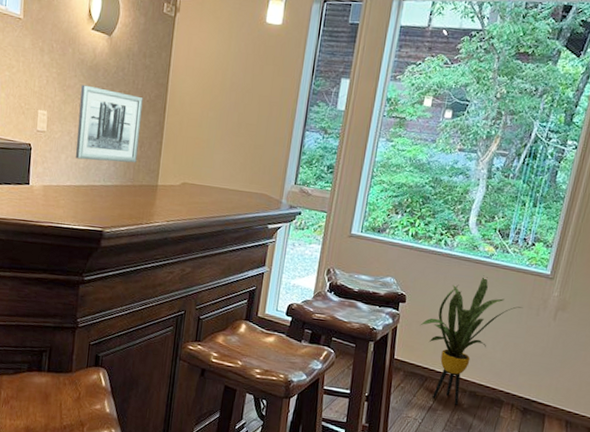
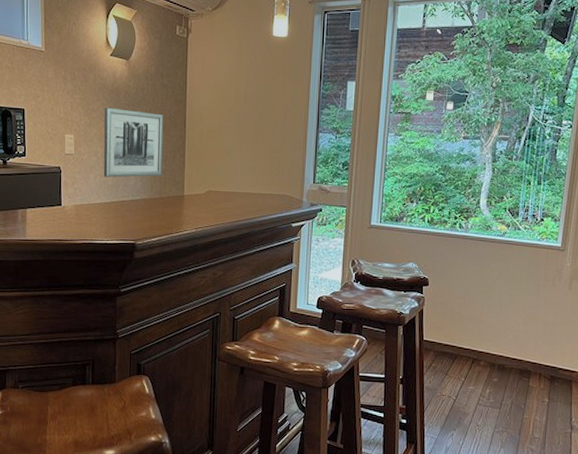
house plant: present [420,275,523,405] -> none [444,253,540,379]

